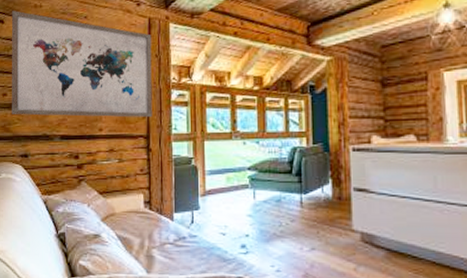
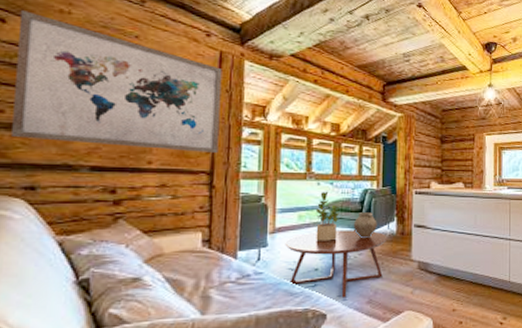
coffee table: none [215,193,322,269] -> present [285,230,388,298]
potted plant: none [243,150,272,205] -> present [315,191,343,241]
ceramic pot: none [282,174,310,204] -> present [353,212,377,239]

